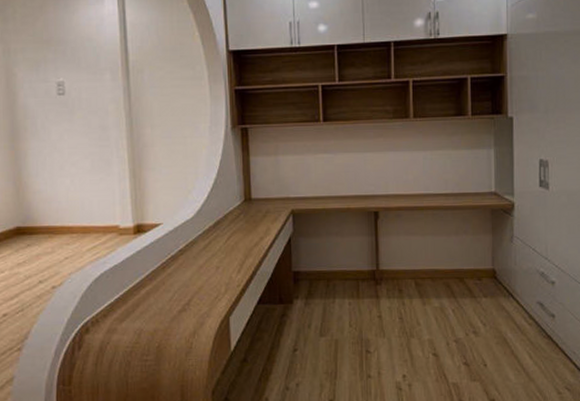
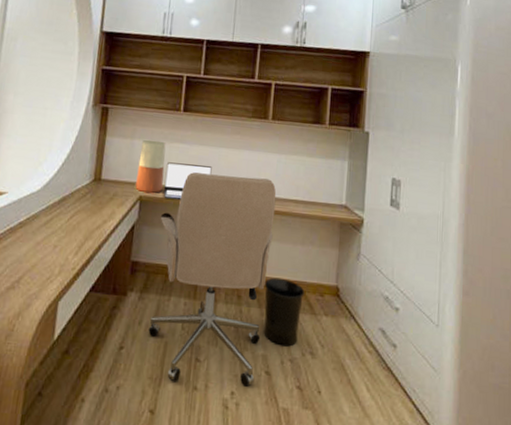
vase: none [285,154,313,207] -> present [135,139,166,194]
laptop: none [313,171,359,208] -> present [163,162,212,199]
office chair: none [314,177,427,374] -> present [148,171,276,387]
waste bin: none [423,268,463,330] -> present [264,277,305,347]

